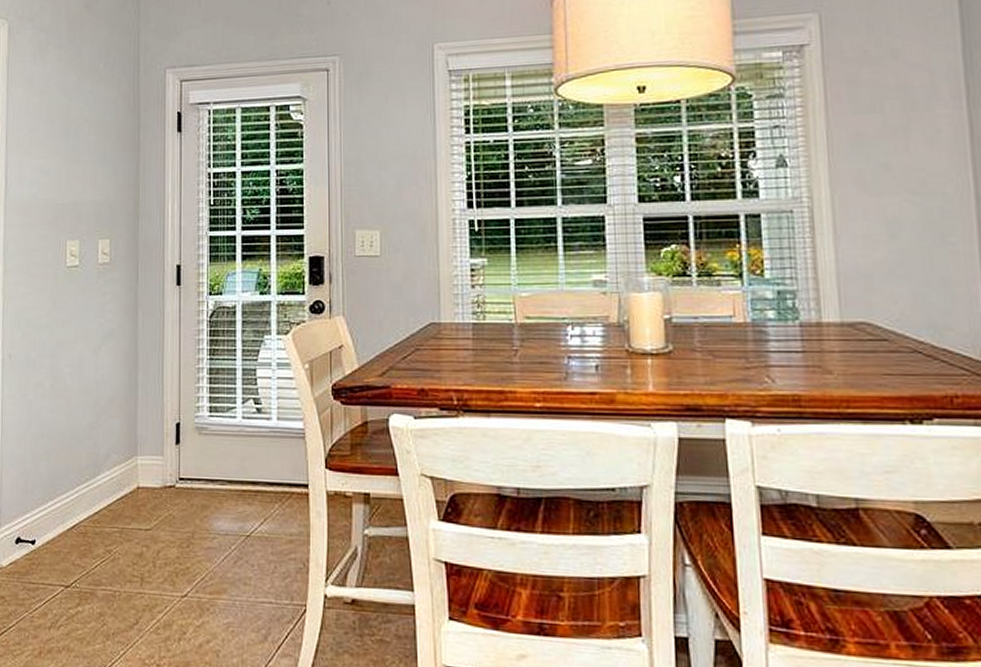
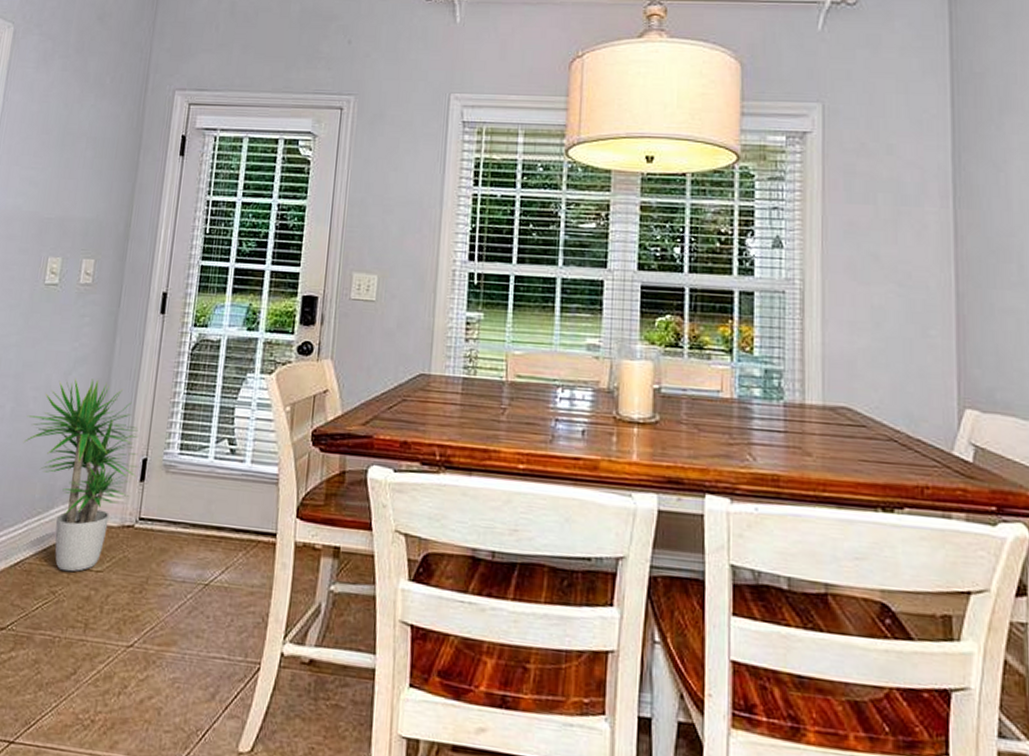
potted plant: none [65,352,174,532] -> present [23,379,139,572]

